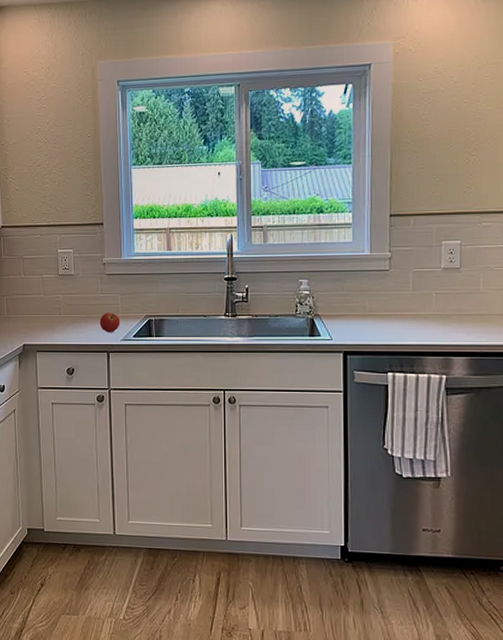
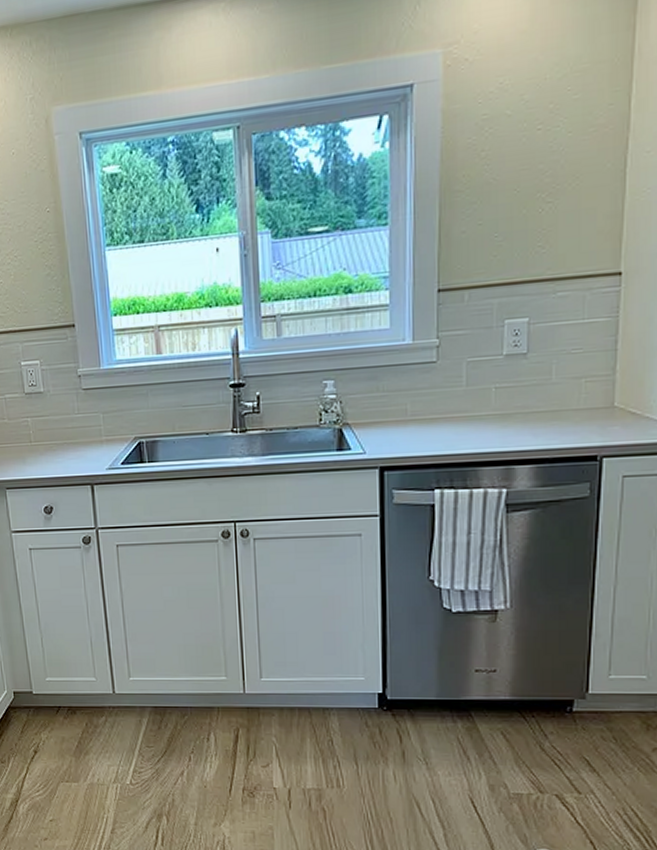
fruit: present [99,313,120,333] -> none [78,436,105,462]

